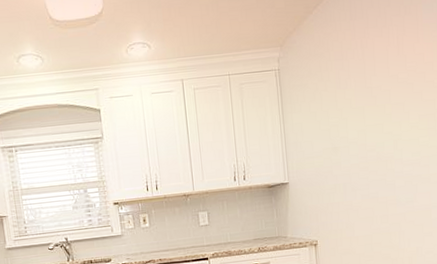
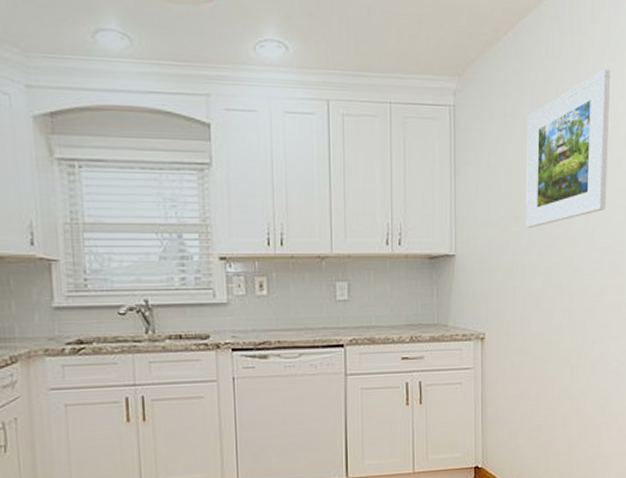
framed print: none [338,22,411,156] -> present [526,69,610,229]

